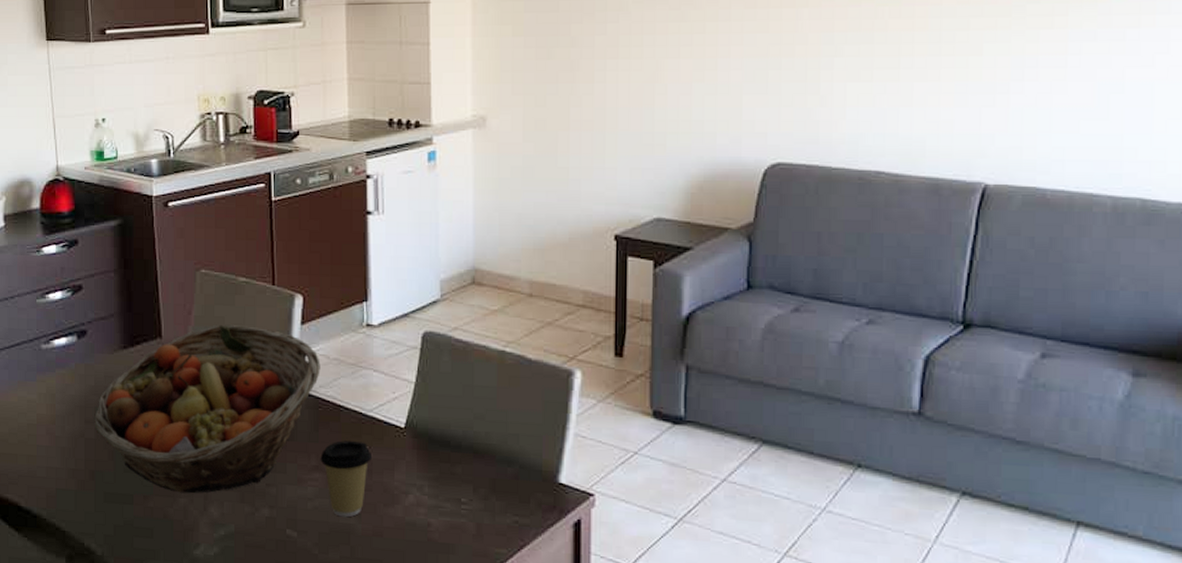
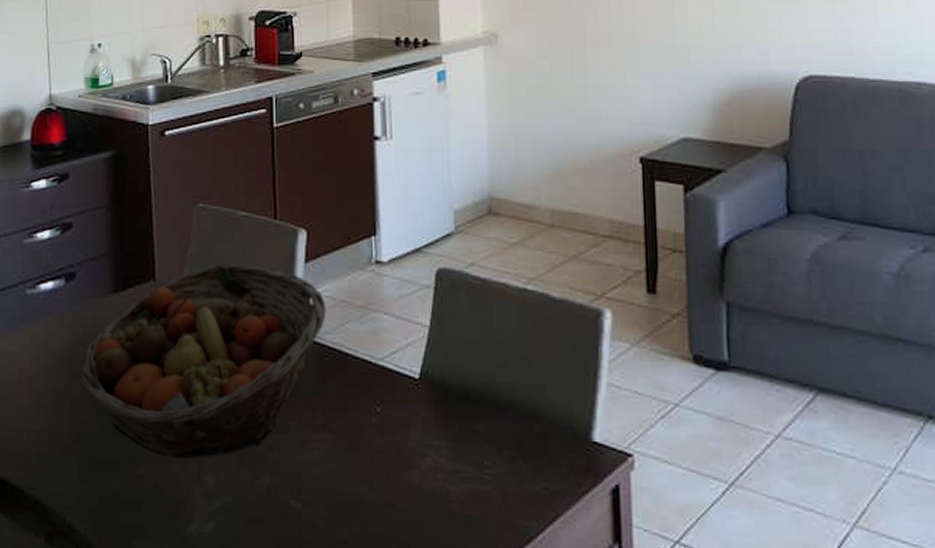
coffee cup: present [320,440,371,518] -> none [326,394,383,486]

